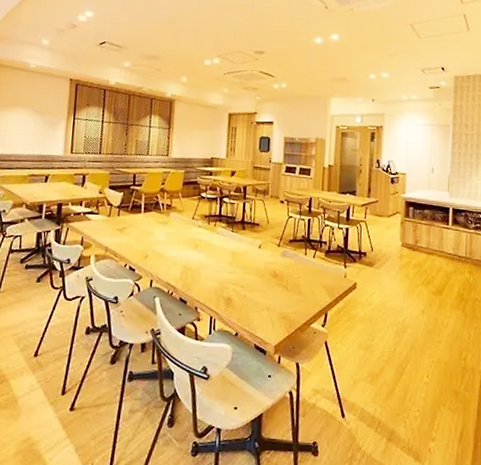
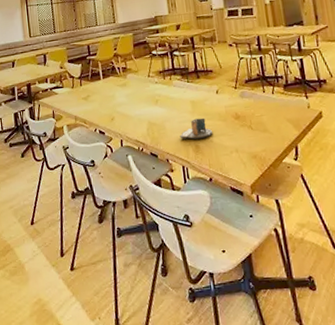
napkin holder: none [213,270,248,292] -> present [180,117,213,140]

